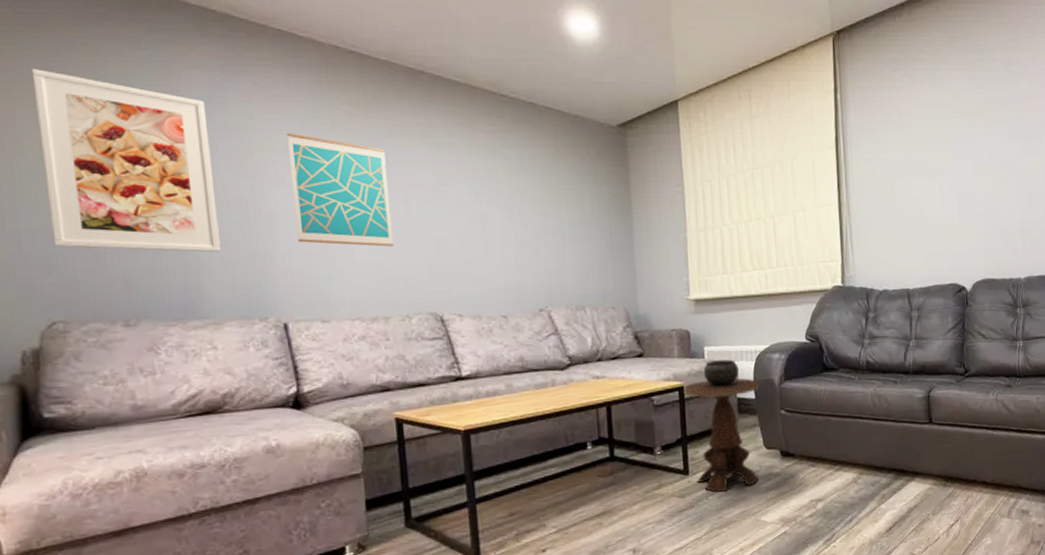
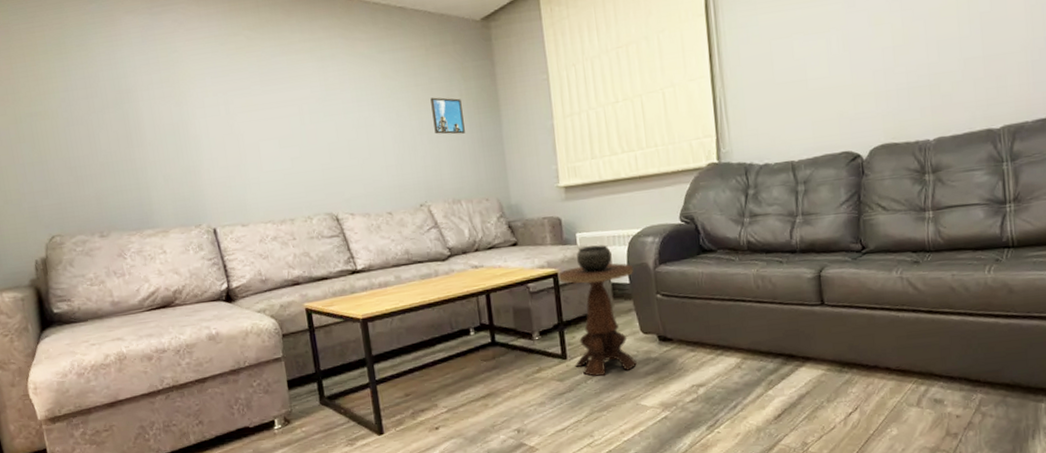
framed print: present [31,69,220,253] -> none [20,30,162,175]
wall art: present [286,133,394,247] -> none [202,60,294,158]
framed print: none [558,199,594,239] -> present [430,97,465,135]

